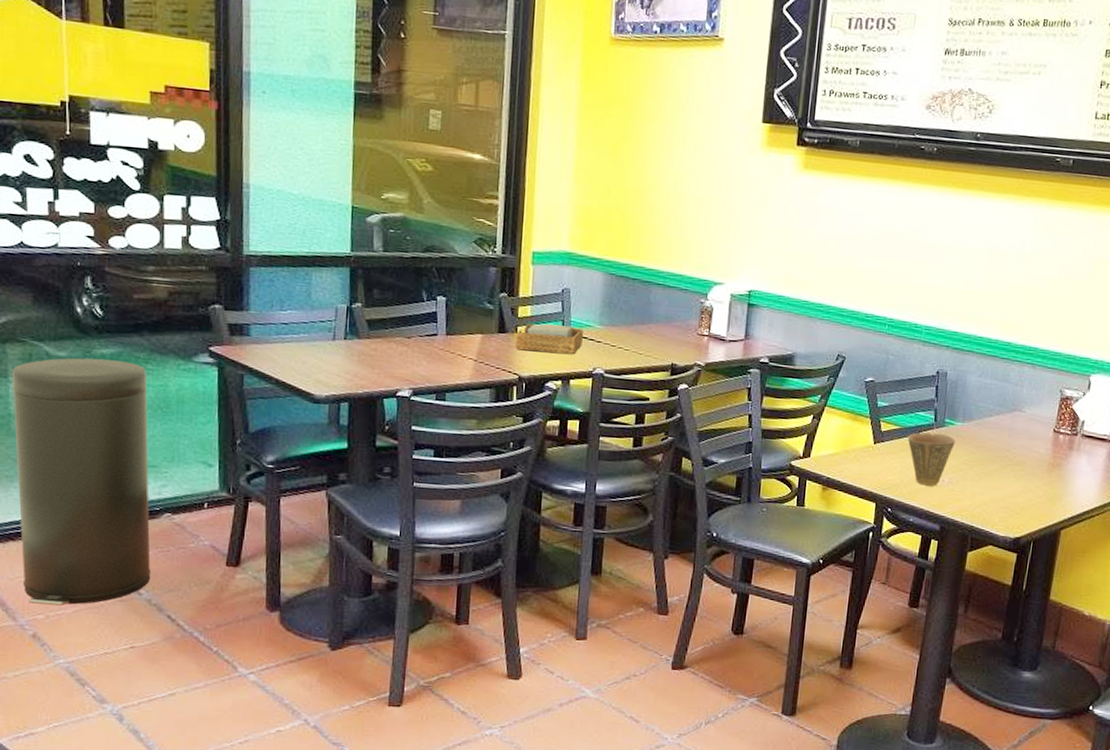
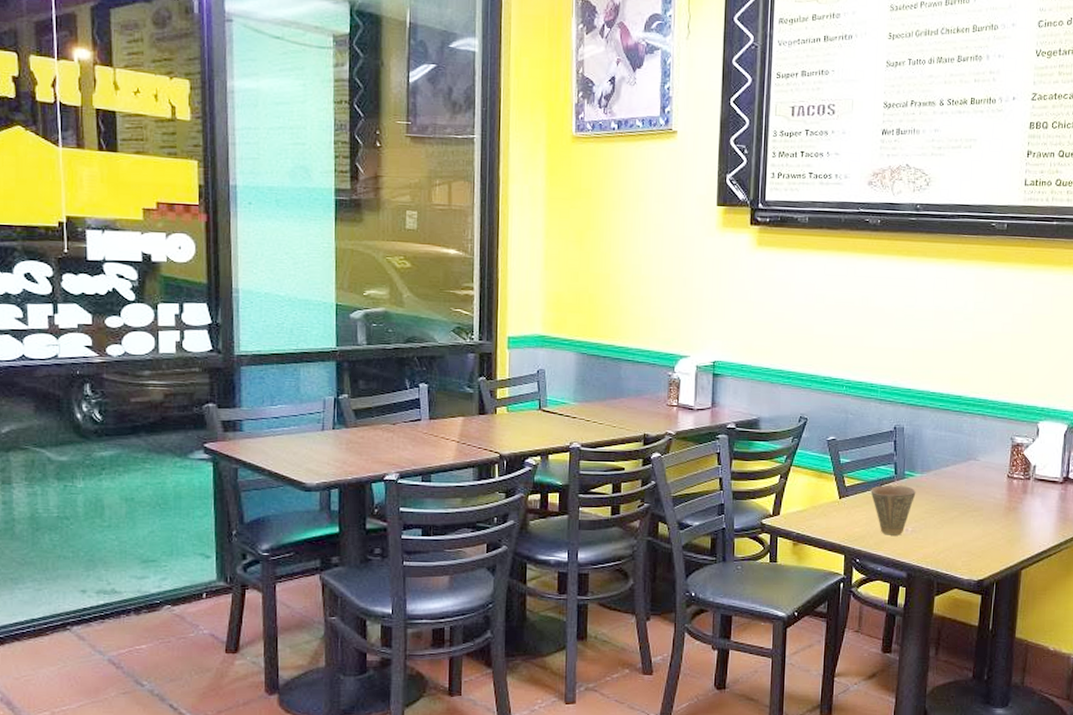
pedal bin: present [11,358,152,607] -> none [15,460,153,702]
napkin holder: present [515,323,584,355] -> none [495,403,560,432]

